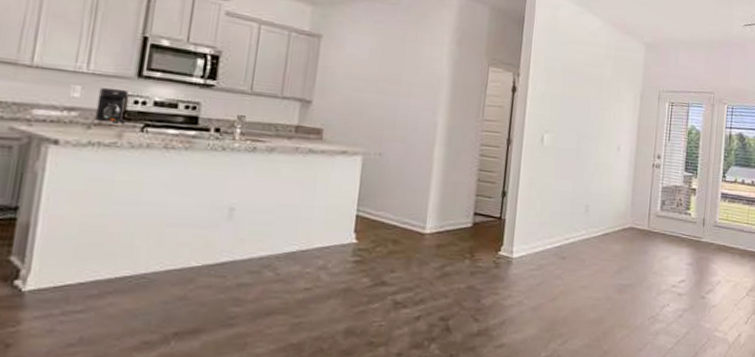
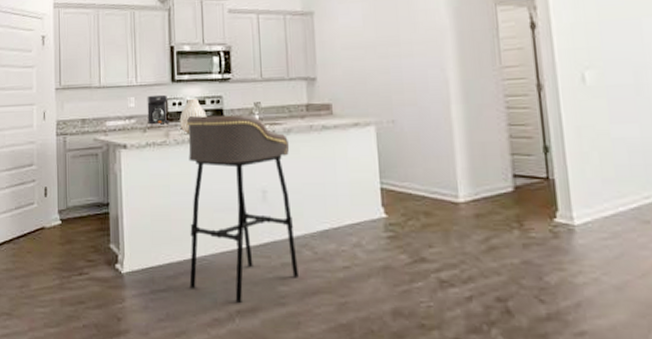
bar stool: none [117,119,270,324] -> present [186,114,298,303]
vase: none [139,99,178,138] -> present [179,98,207,133]

